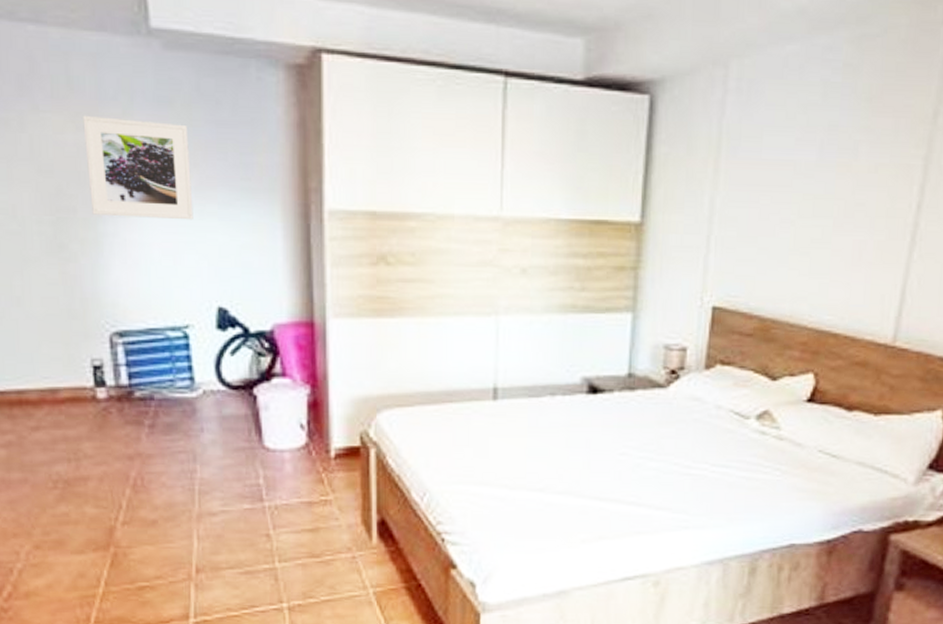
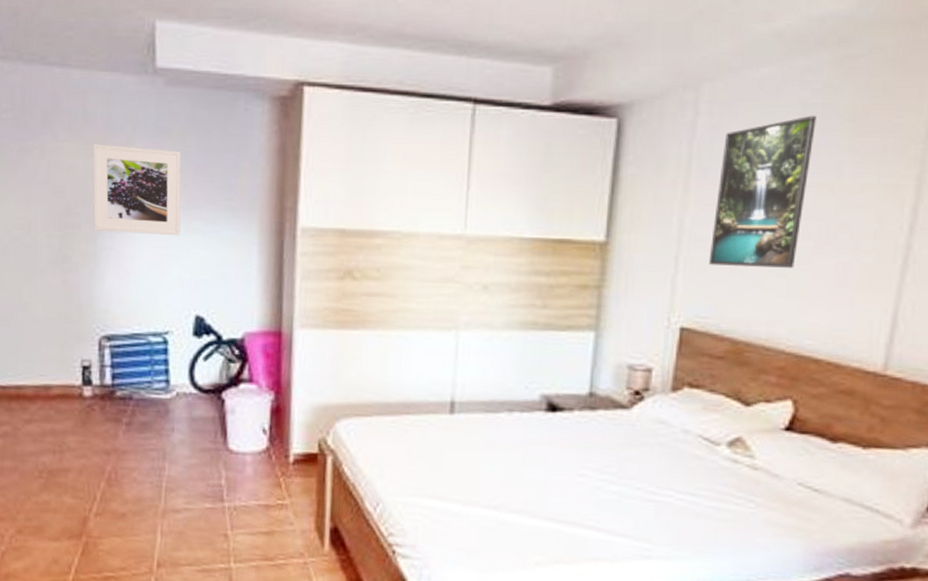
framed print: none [738,94,836,246] -> present [708,115,816,268]

